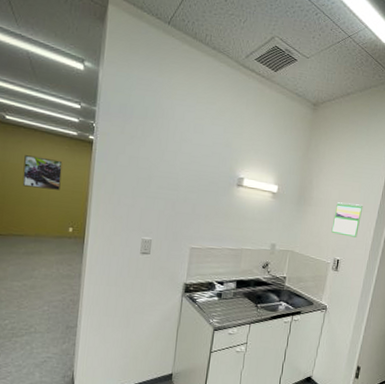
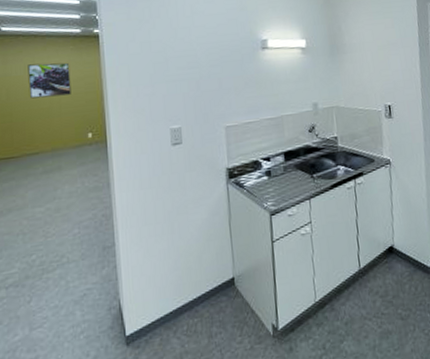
calendar: present [331,202,364,238] -> none [372,41,404,78]

